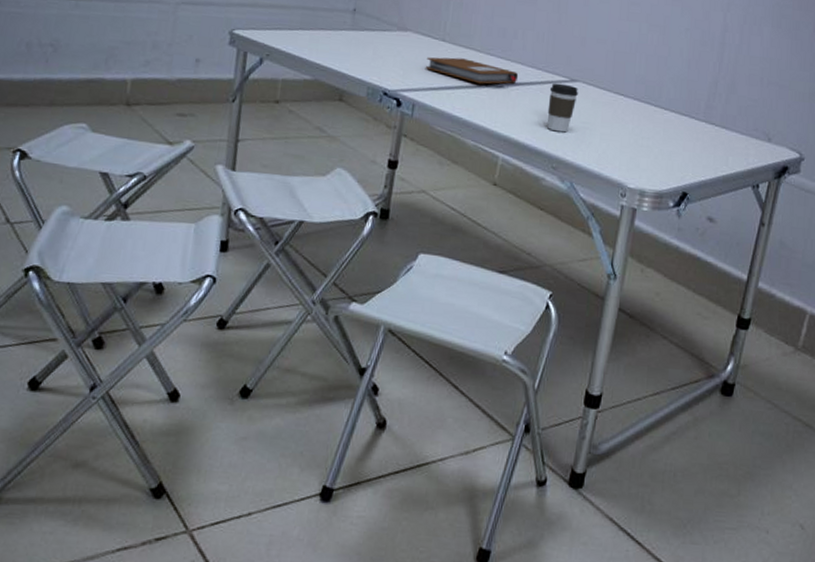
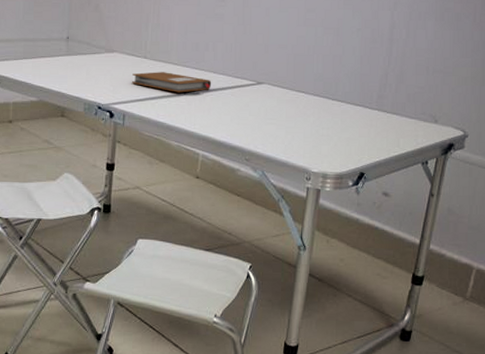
coffee cup: present [546,83,578,133] -> none [238,86,264,129]

